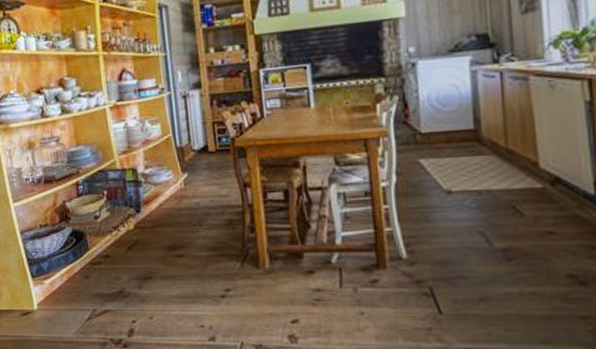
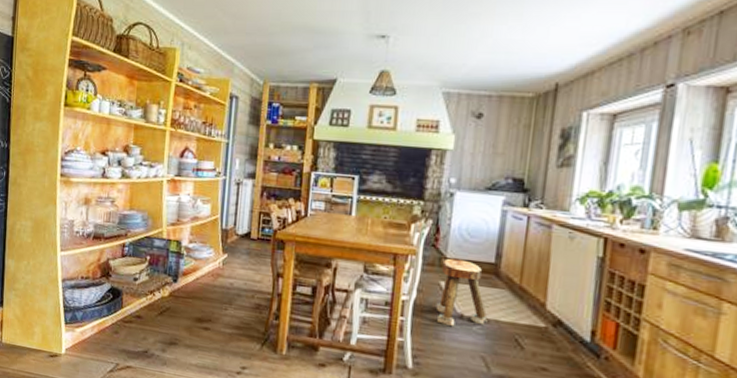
stool: none [417,132,479,206] -> present [435,258,488,327]

